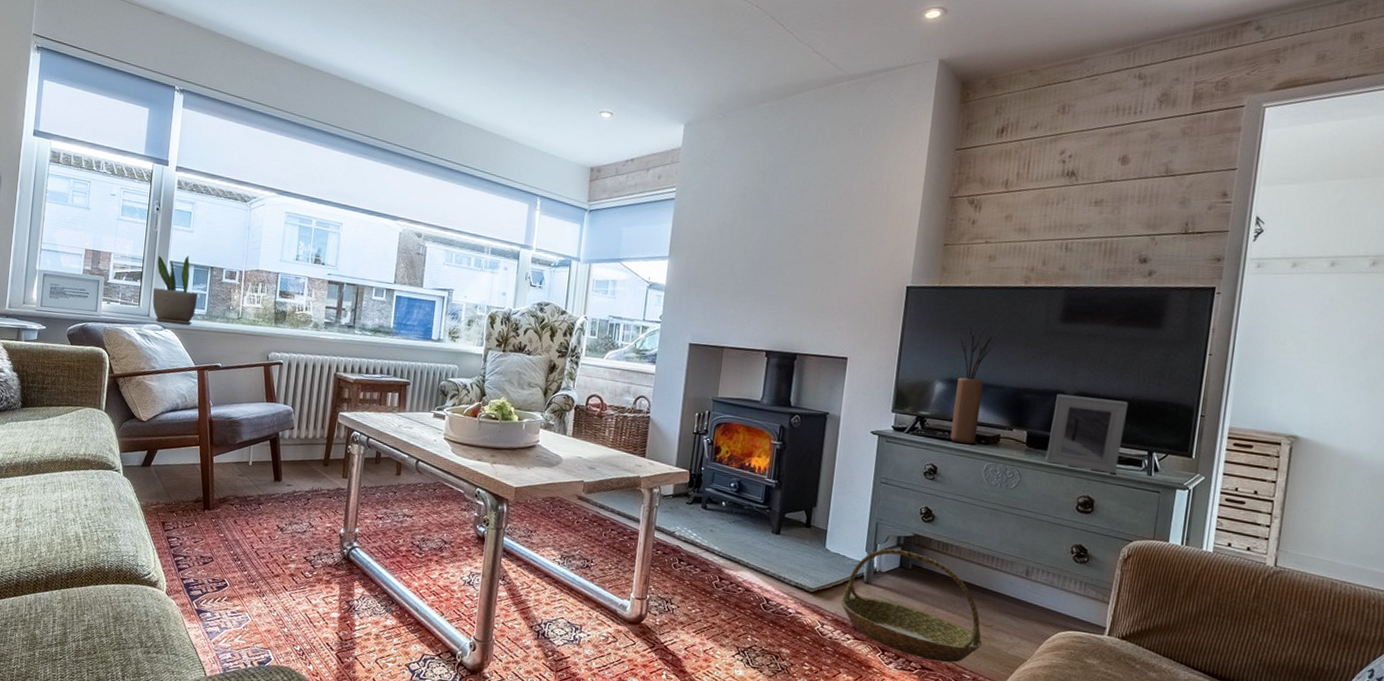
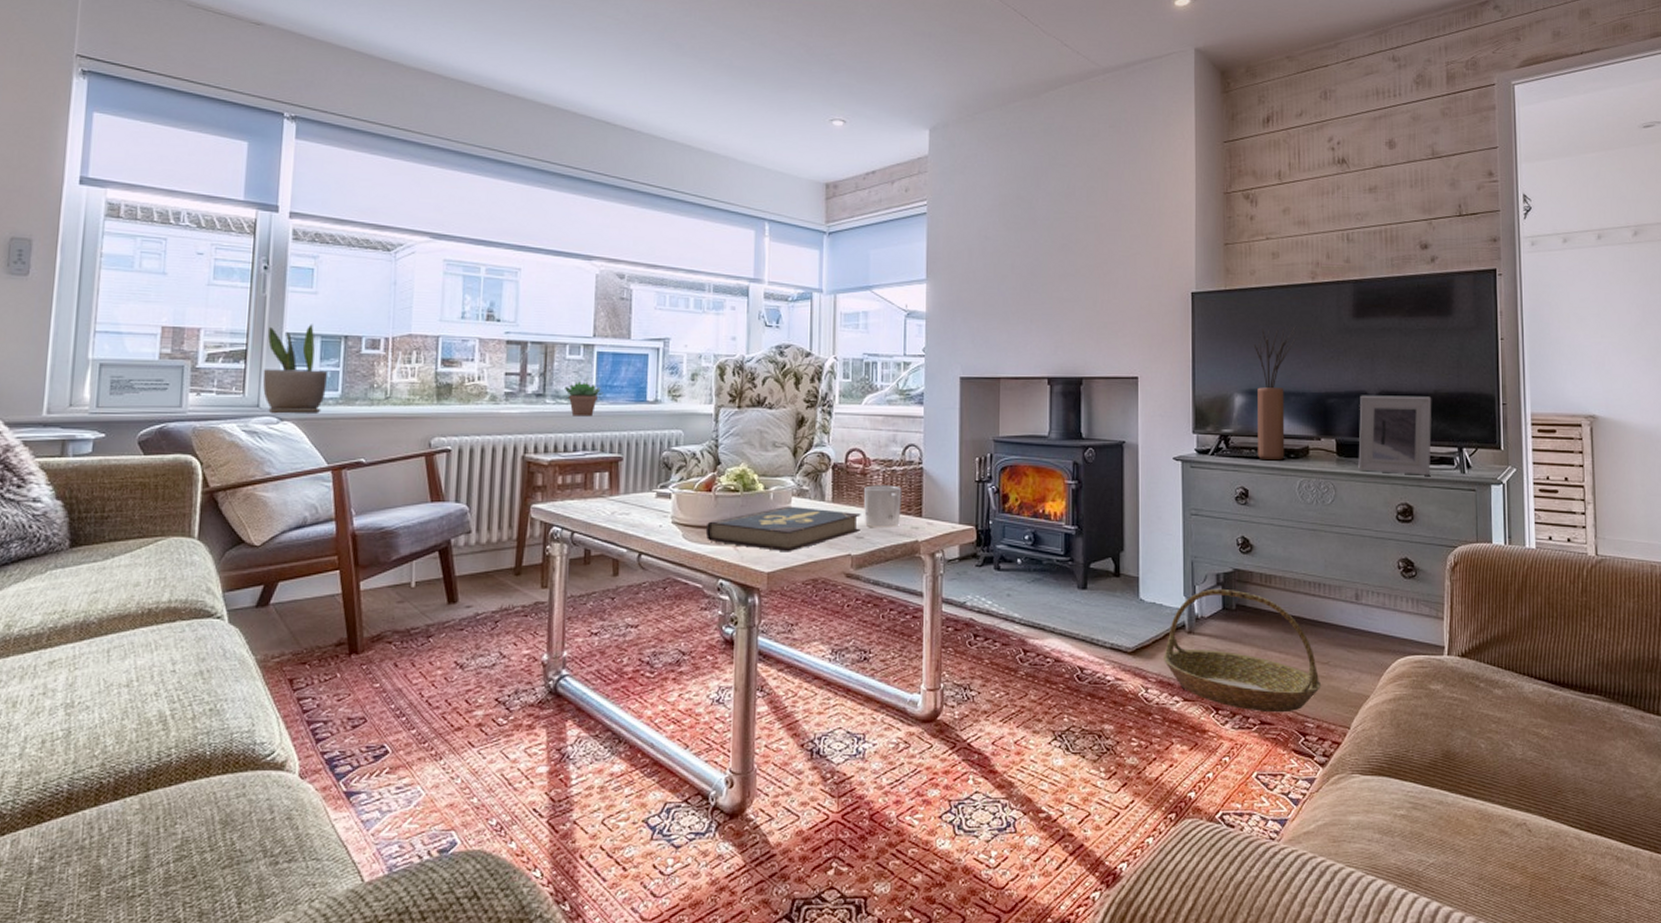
succulent plant: none [370,318,399,348] -> present [565,381,604,417]
book: none [469,435,595,473] -> present [705,506,861,552]
mug: none [597,426,631,464] -> present [863,485,902,528]

